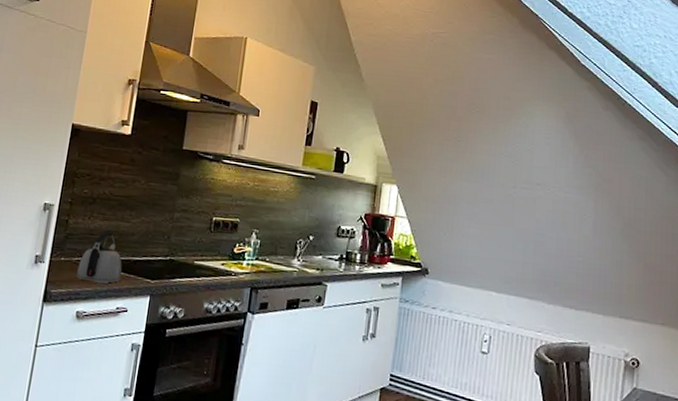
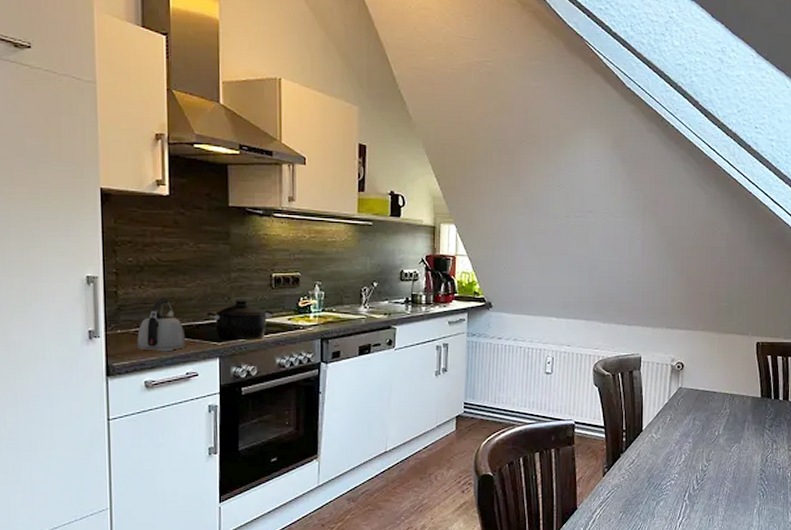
saucepan: none [145,240,210,282] -> present [206,300,275,341]

